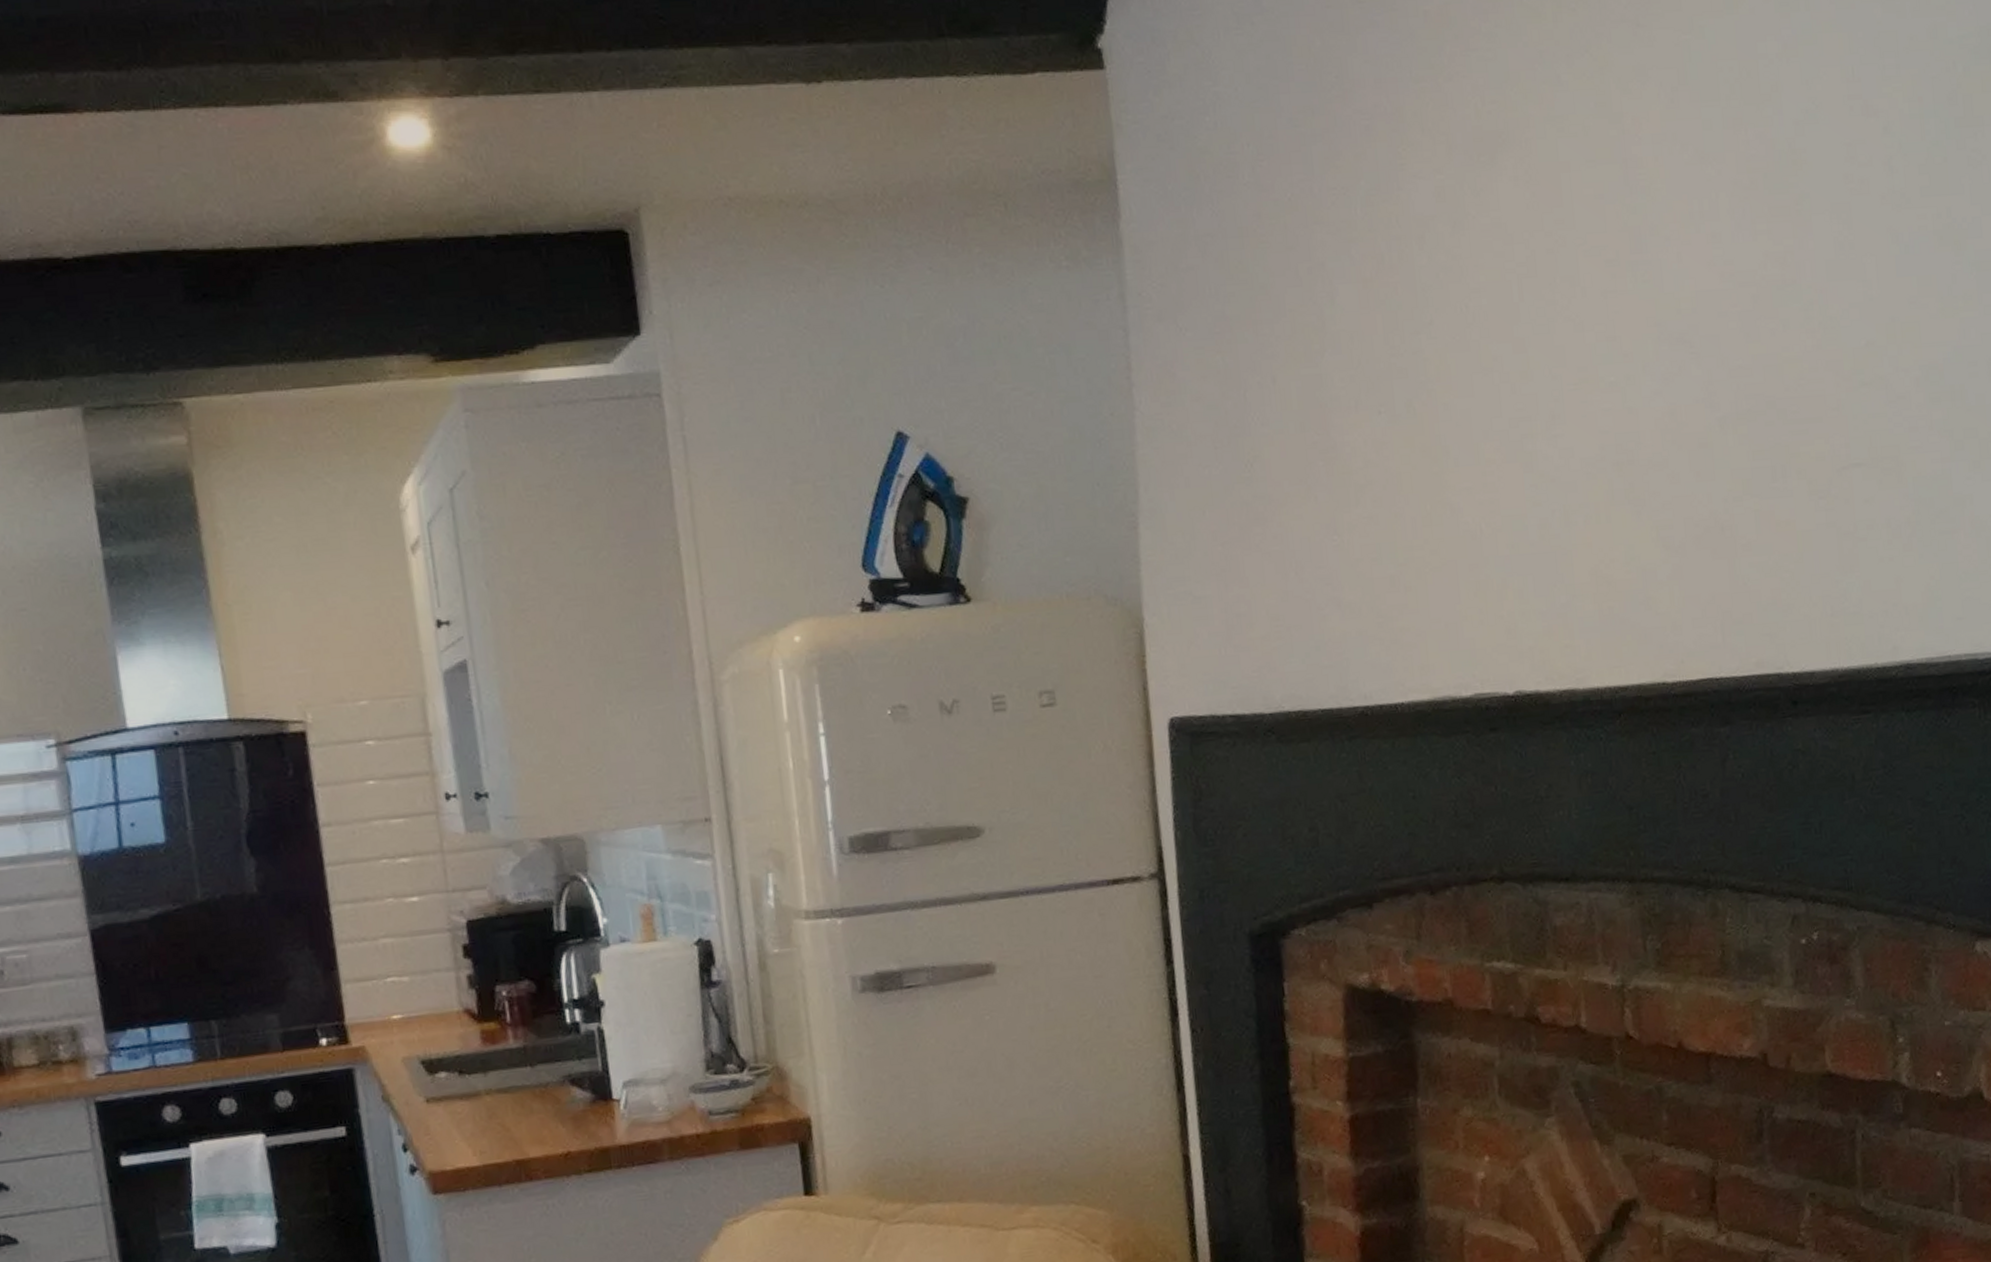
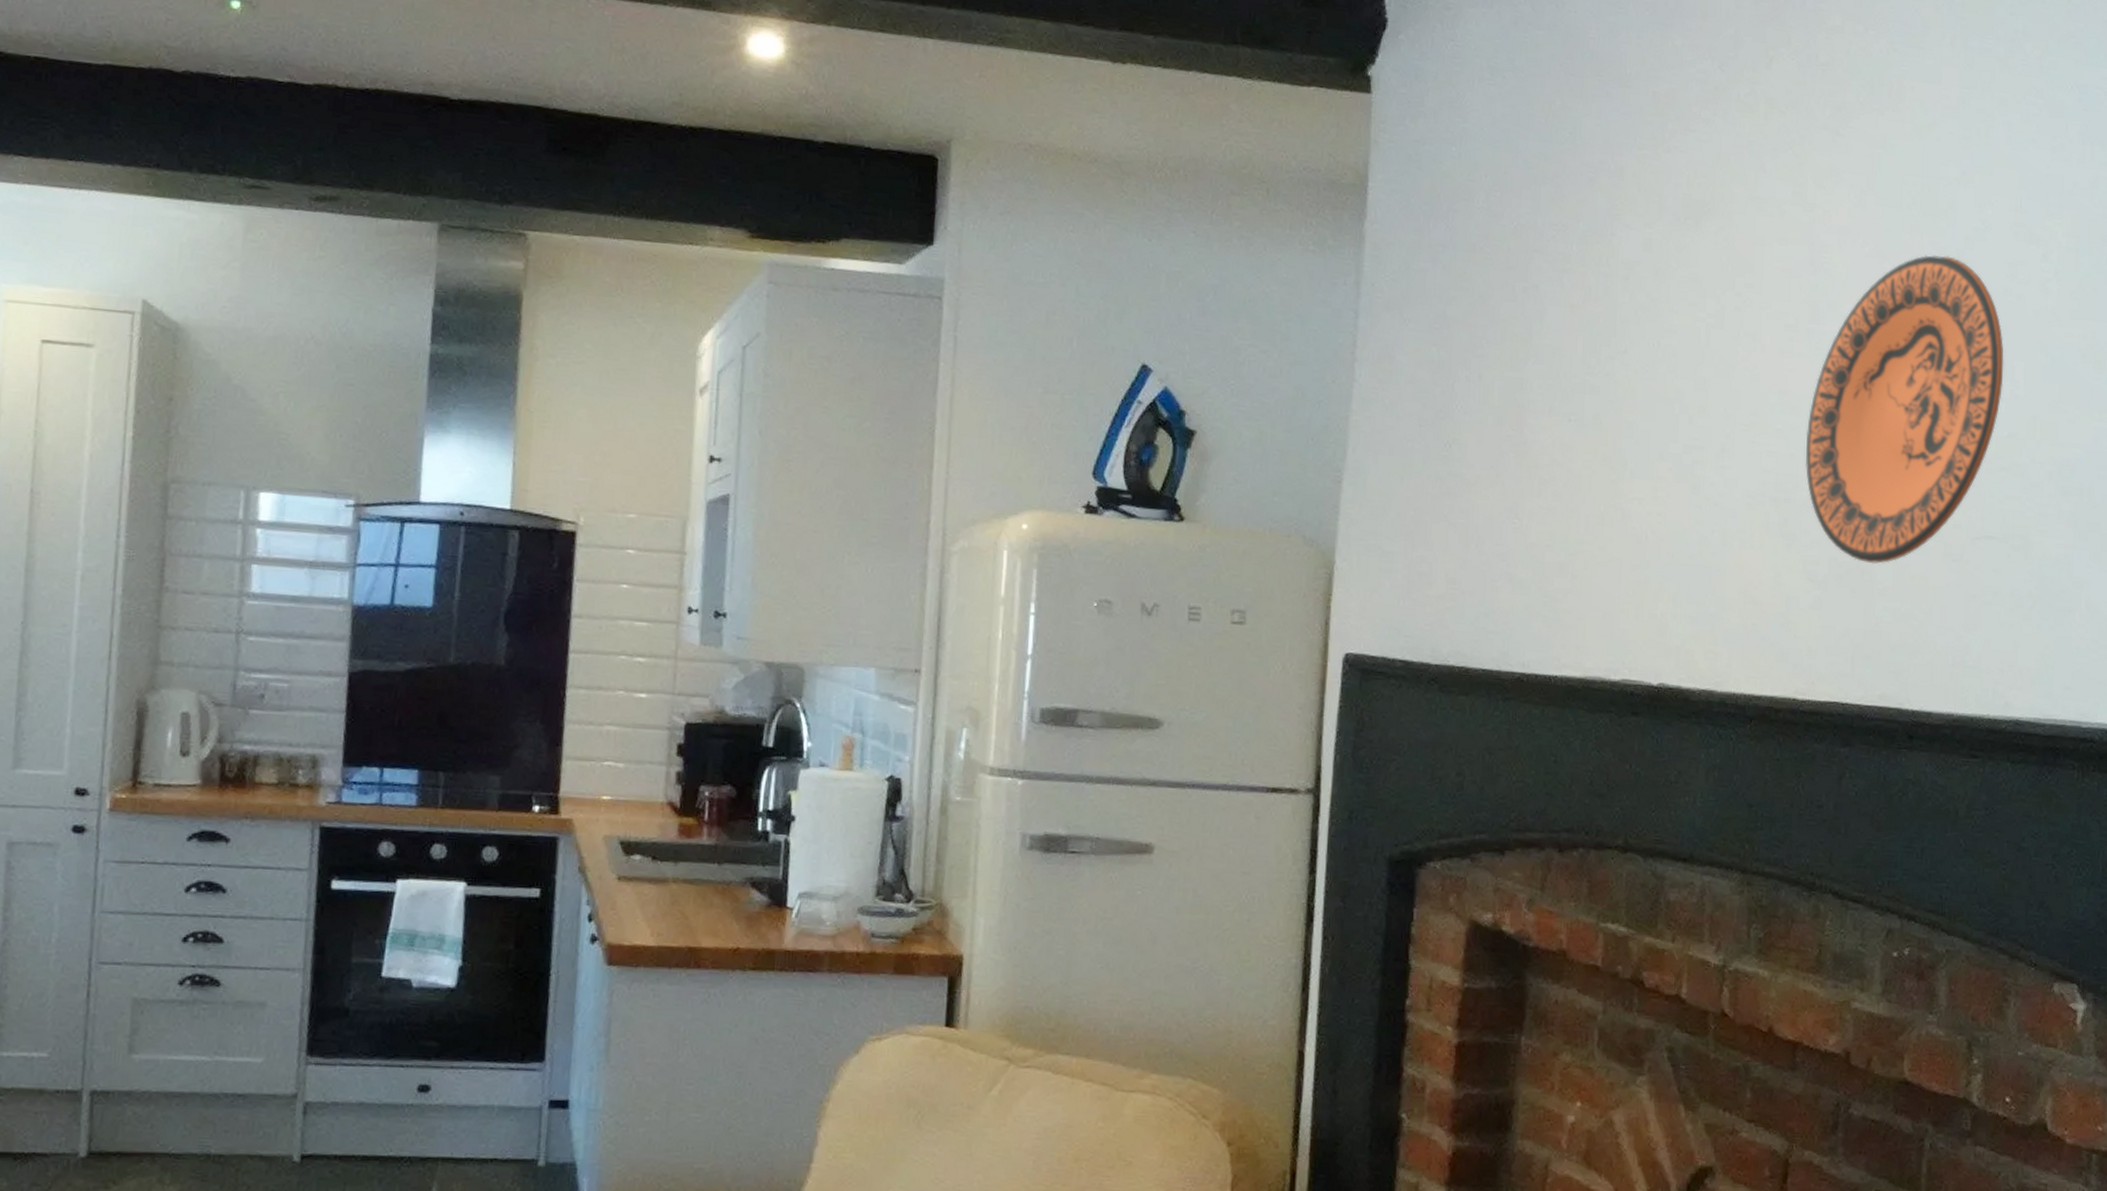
decorative plate: none [1642,148,1855,518] -> present [1805,255,2004,564]

